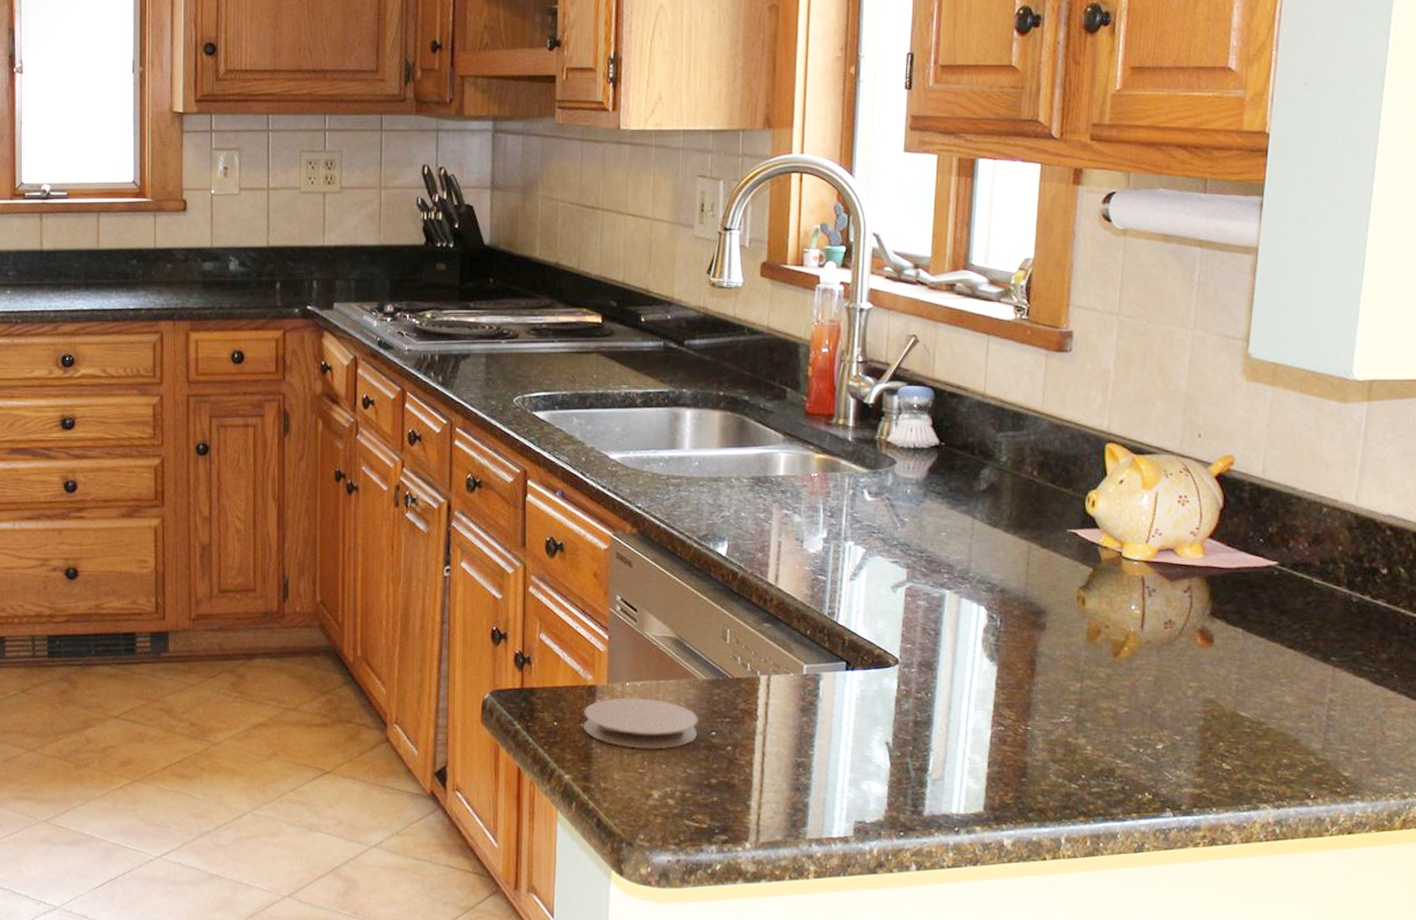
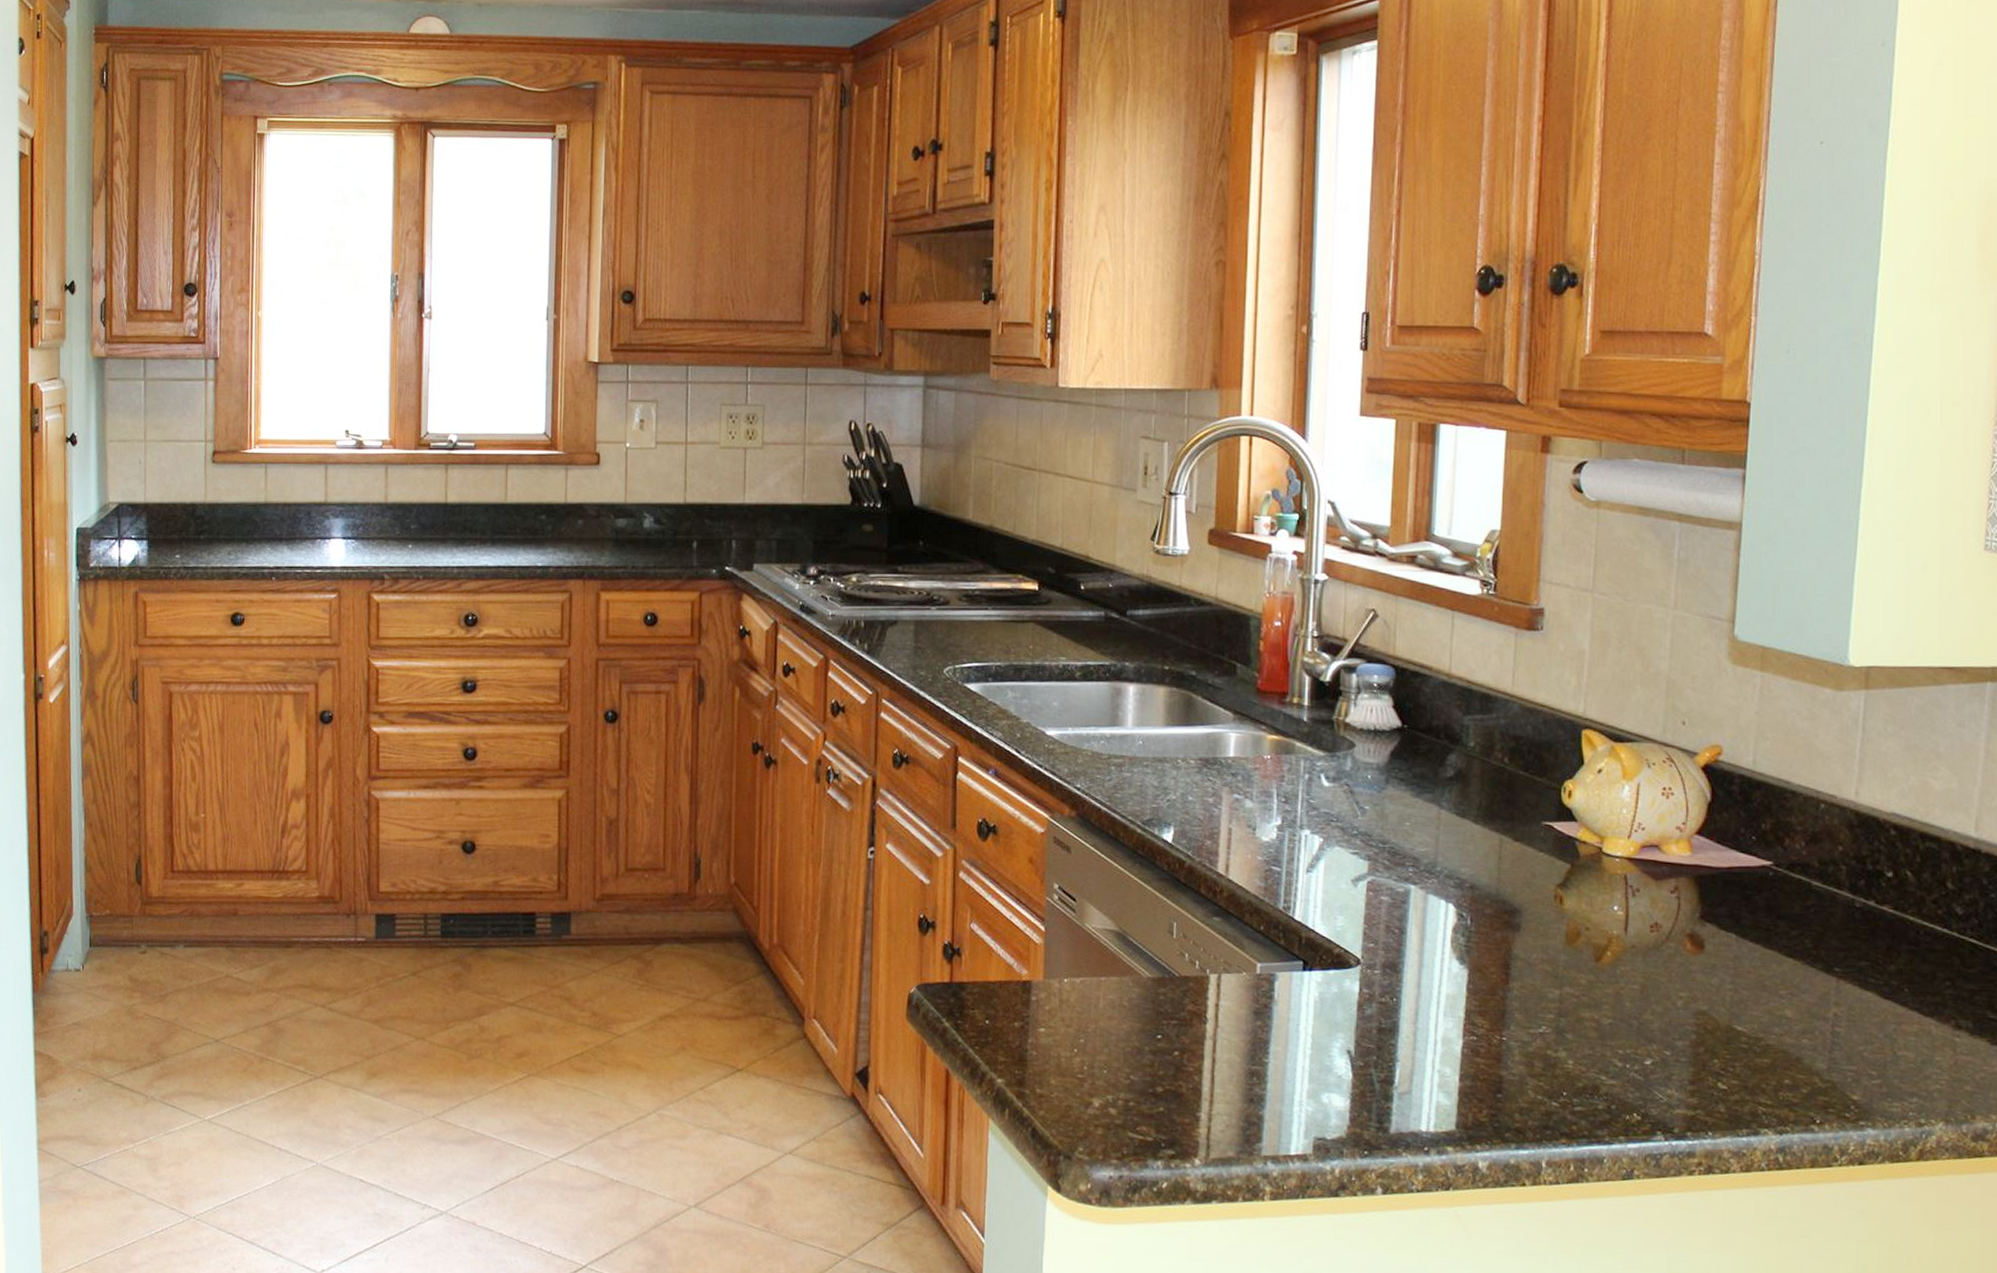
coaster: present [583,697,698,749] -> none [1017,995,1142,1053]

